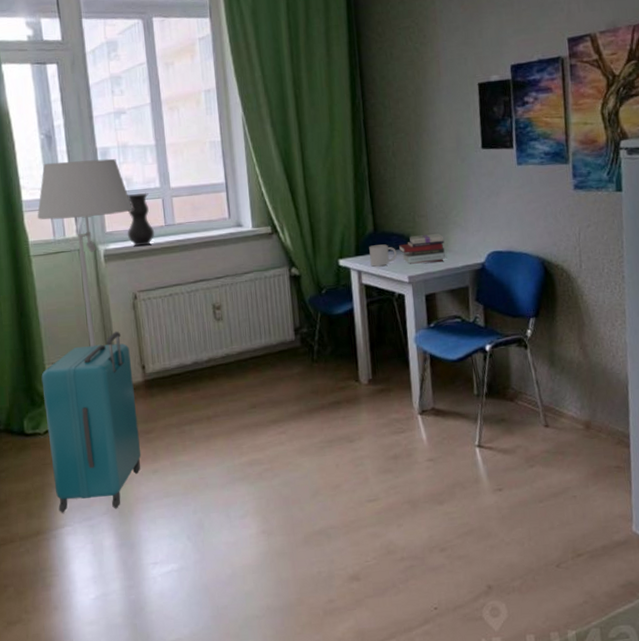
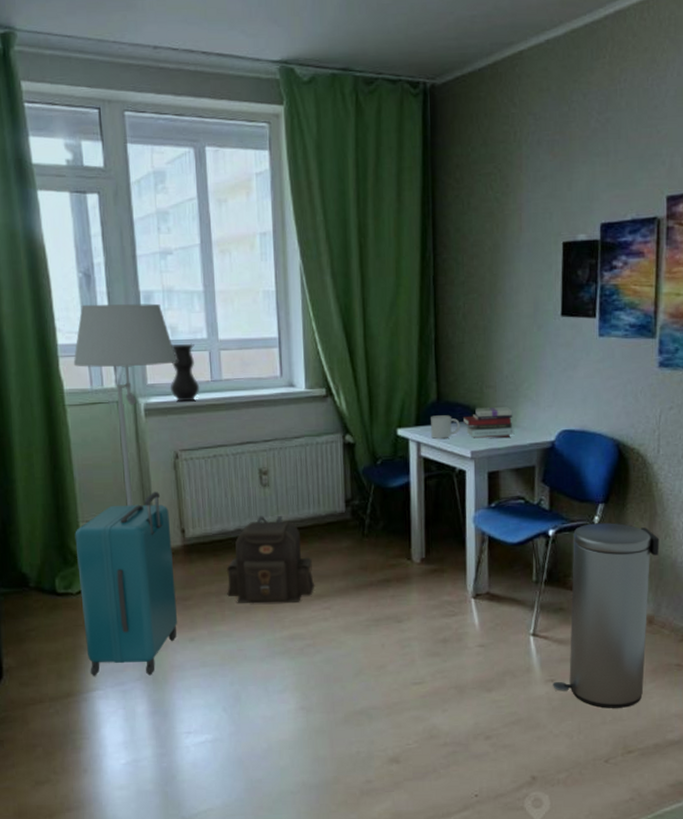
backpack: none [185,346,270,433] -> present [226,515,315,604]
pedal bin: none [500,335,590,514] -> present [553,523,660,708]

